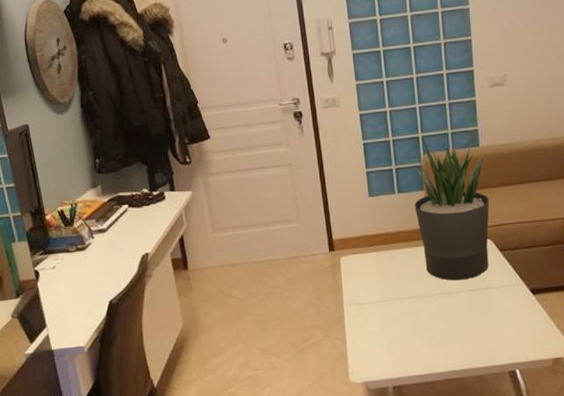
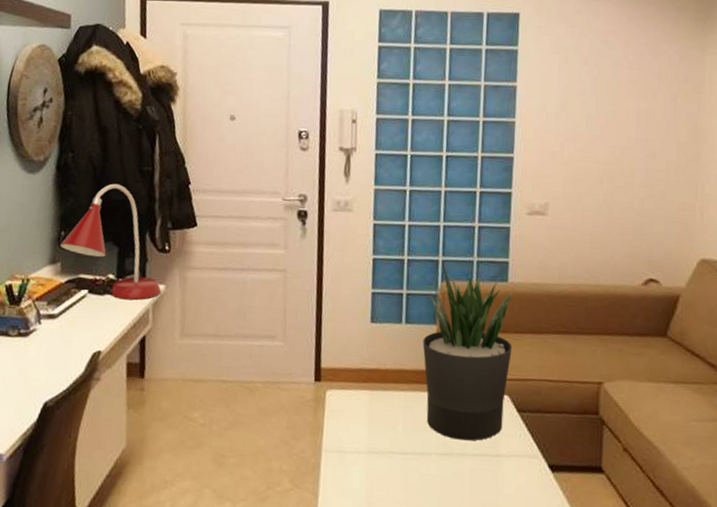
desk lamp: none [96,112,190,209] -> present [59,183,162,300]

